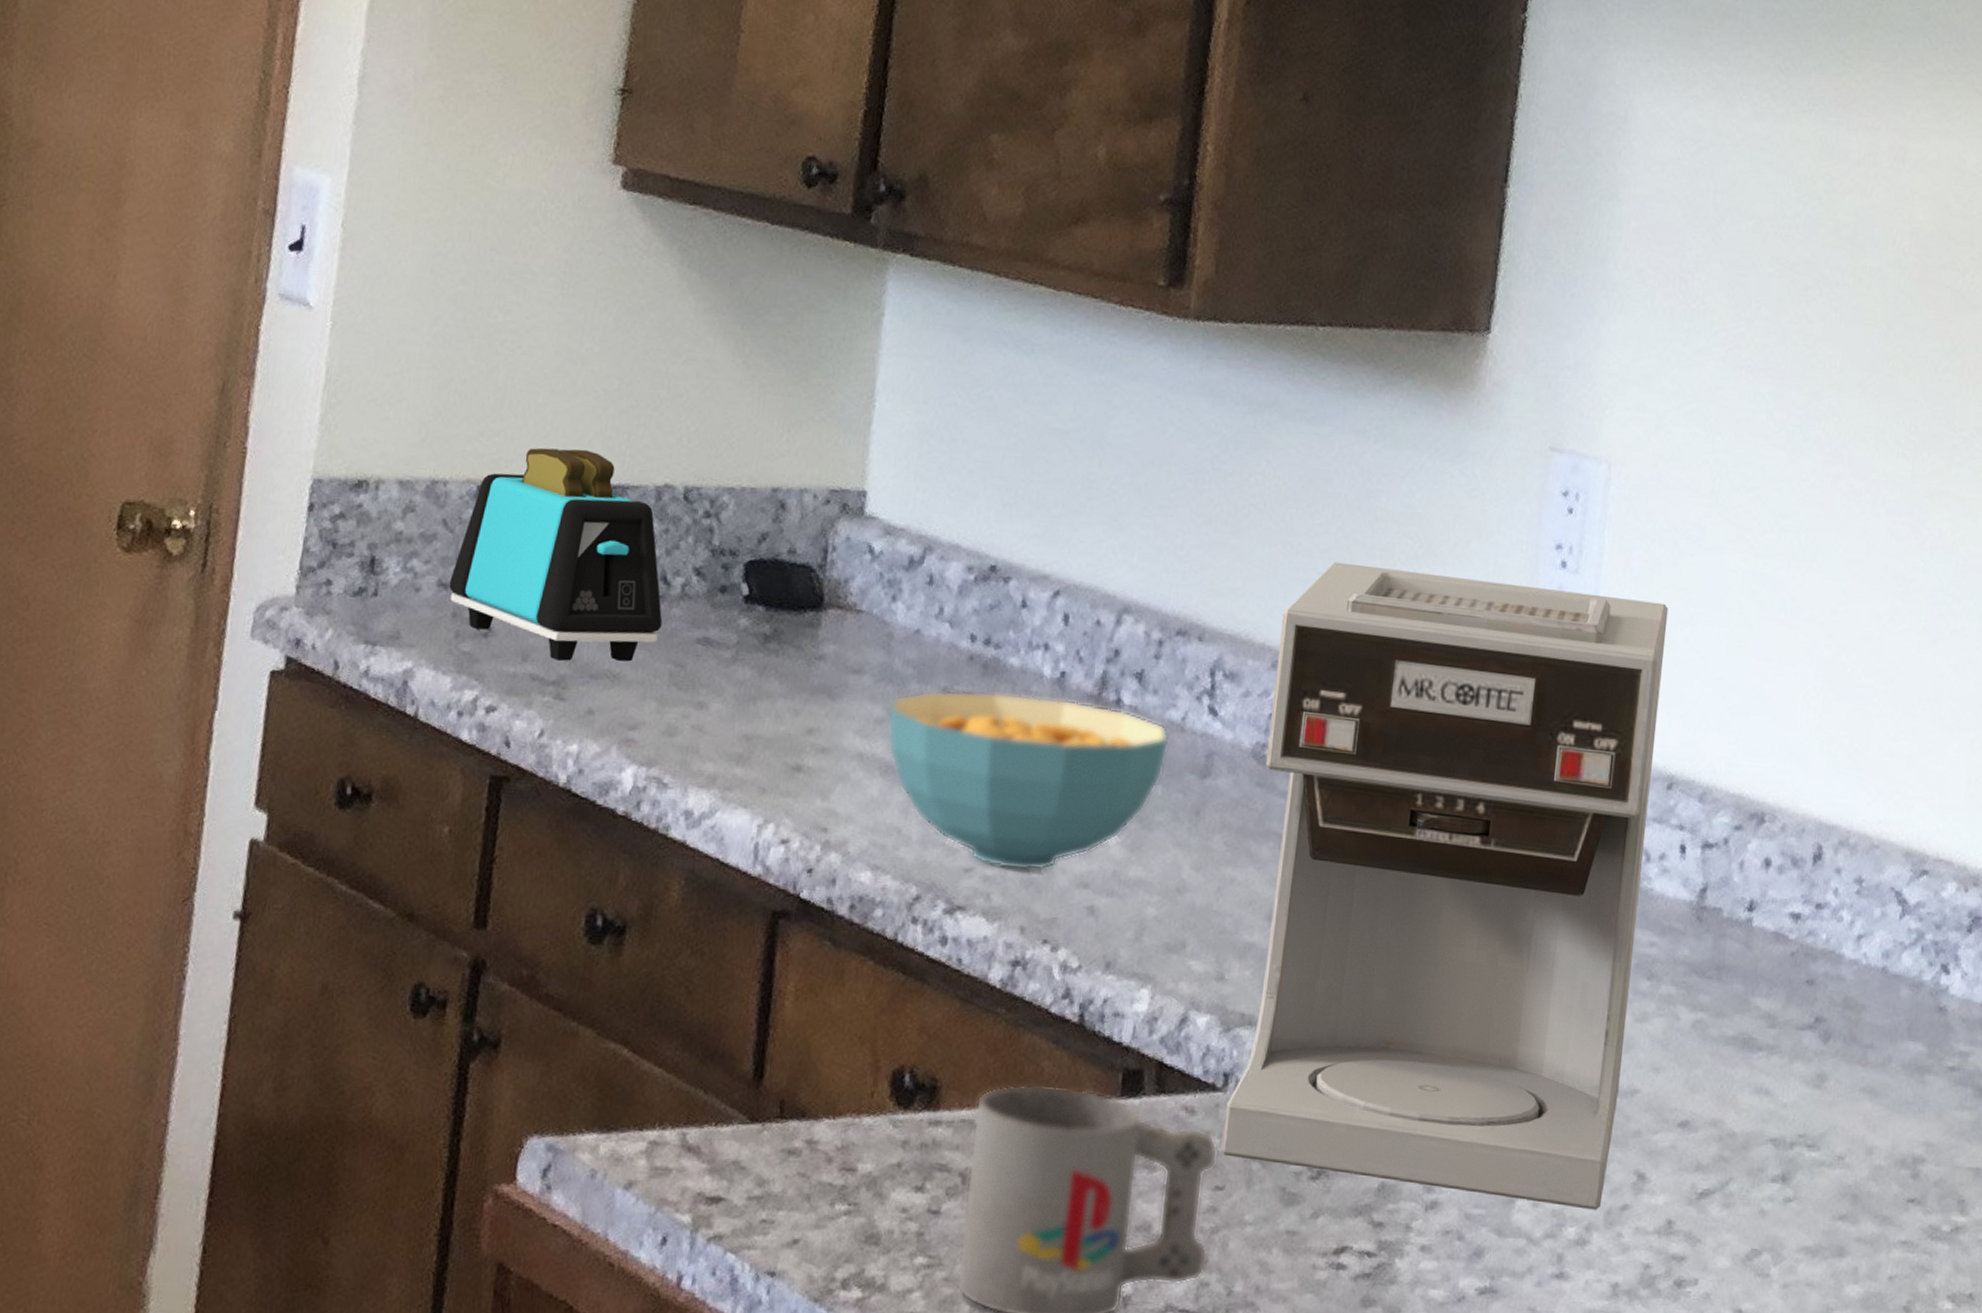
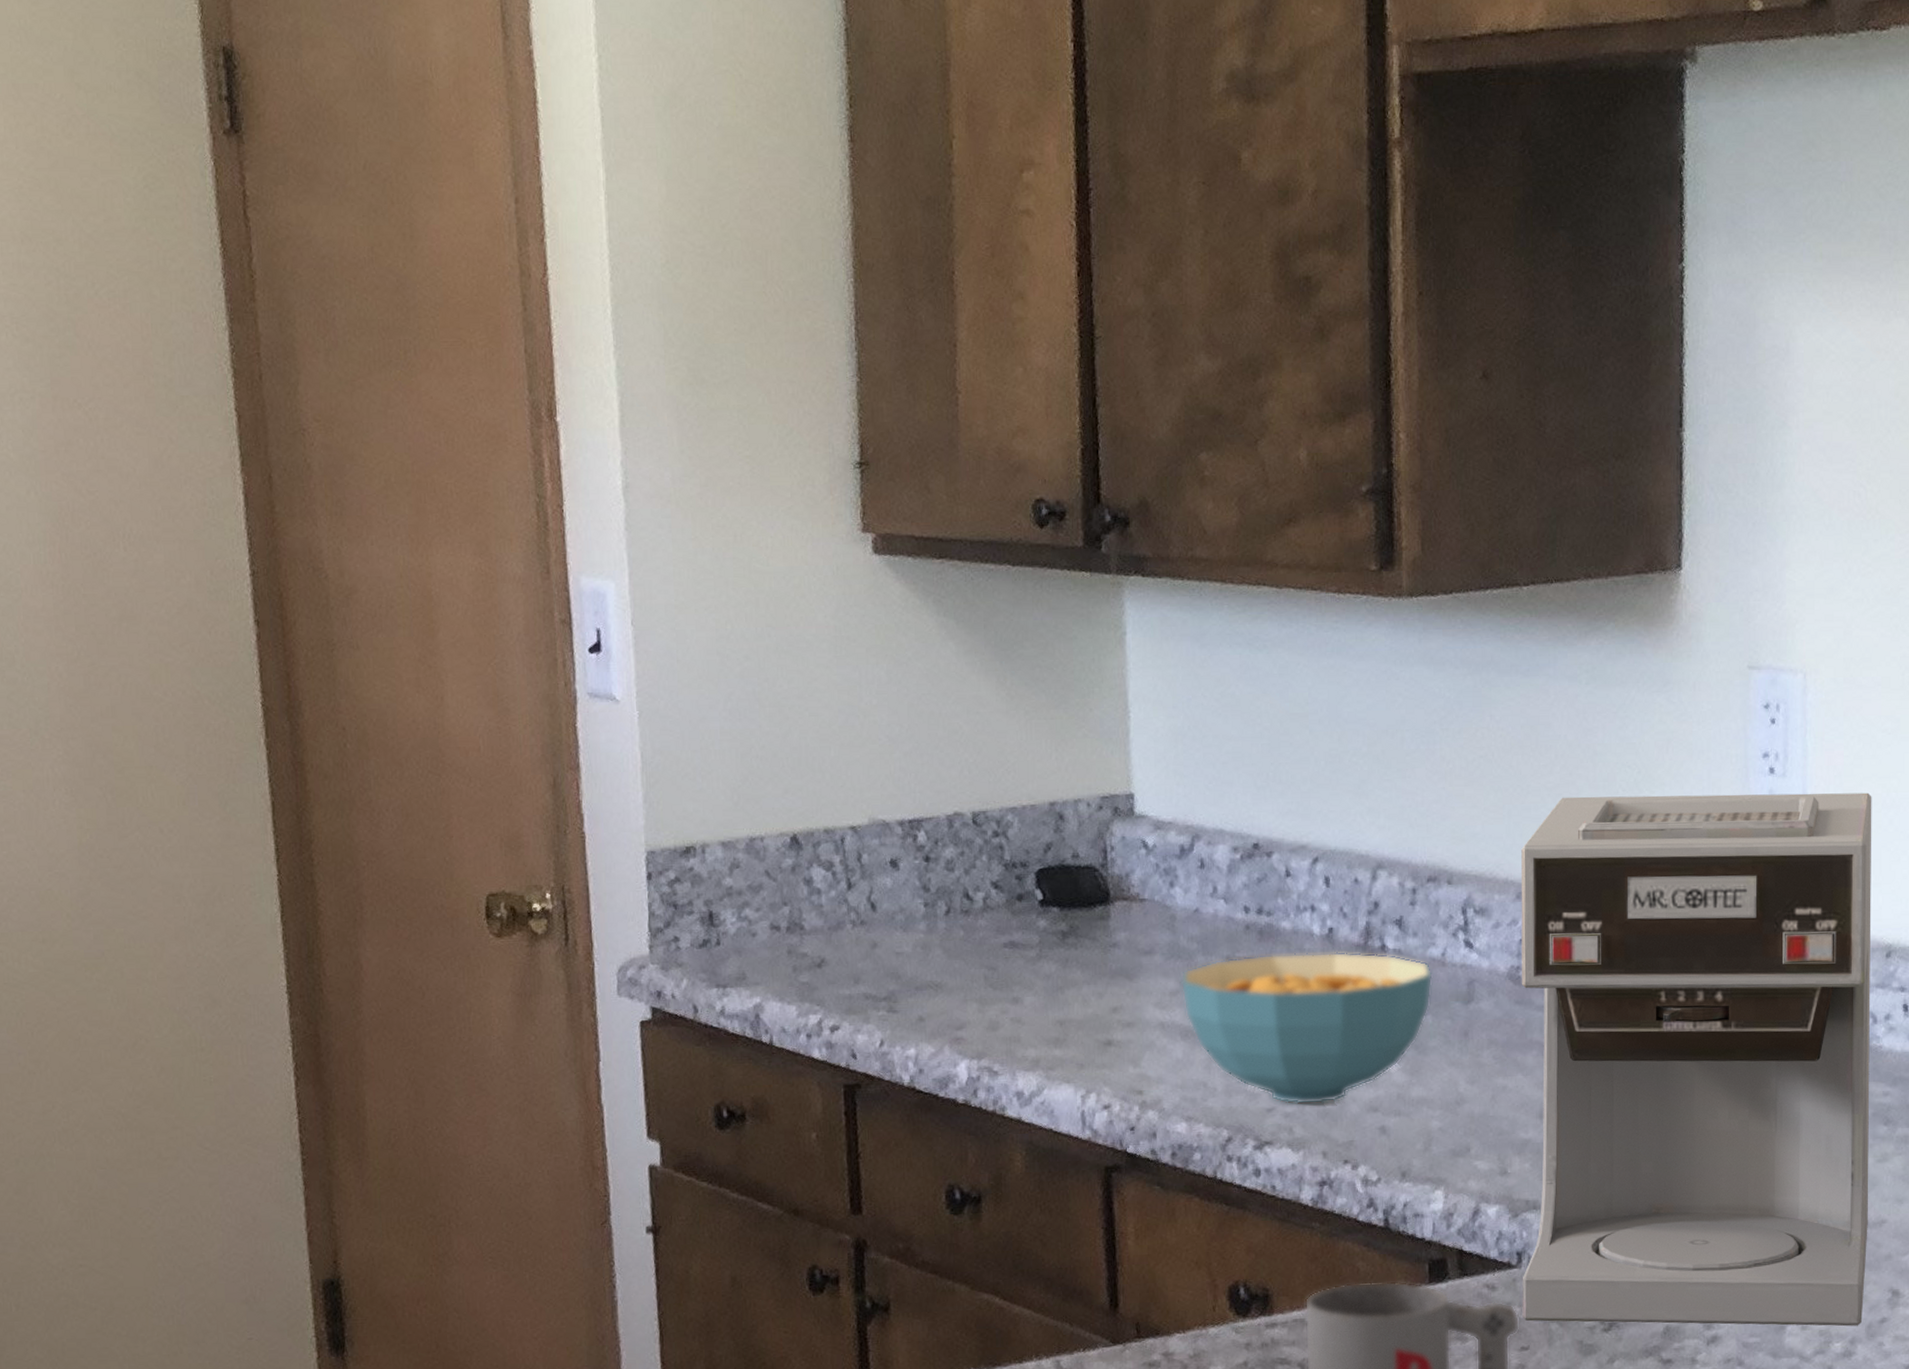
toaster: present [449,447,663,662] -> none [780,792,971,979]

